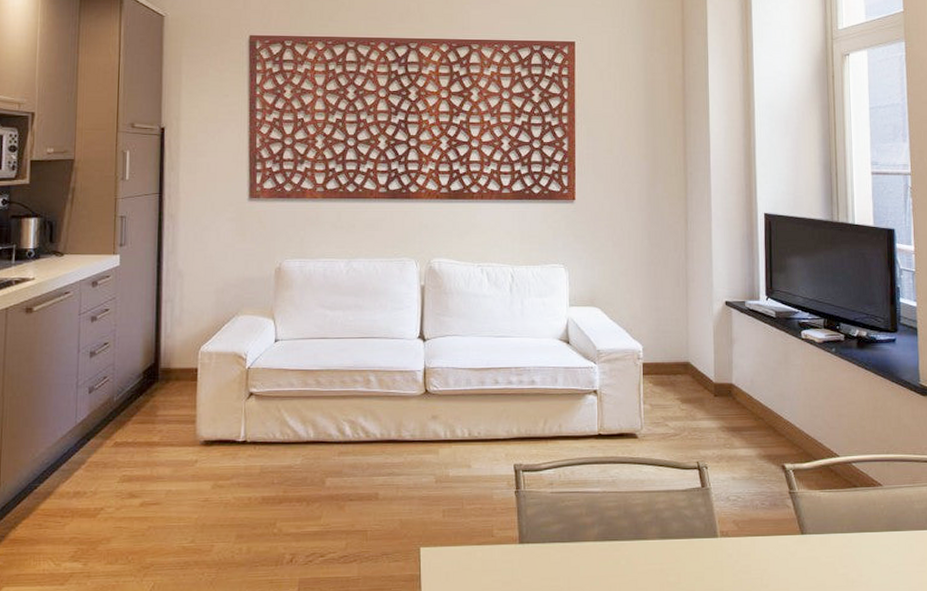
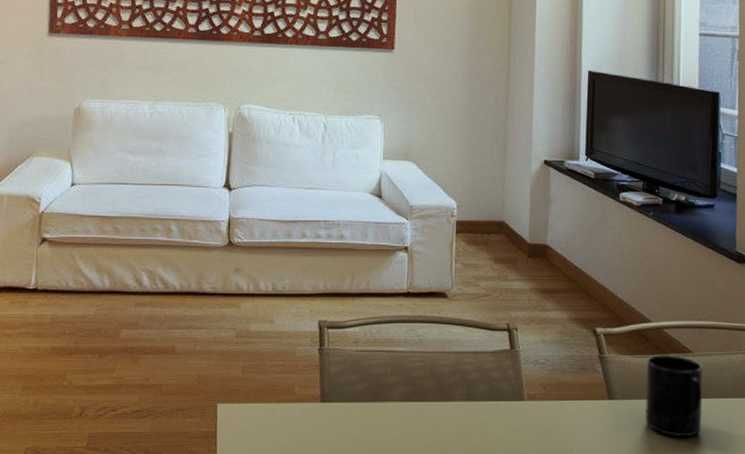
mug: none [836,488,895,570] -> present [645,354,703,437]

